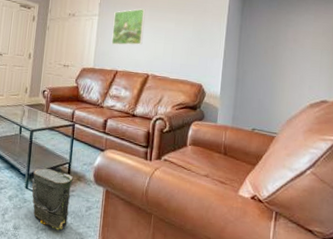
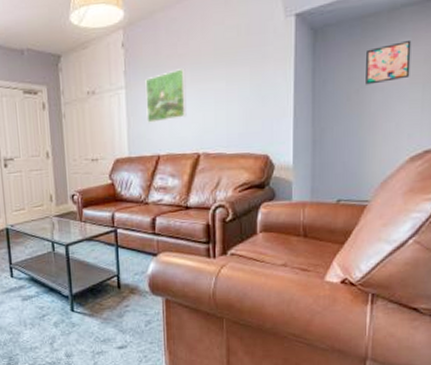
bag: present [31,167,74,230] -> none [76,285,126,351]
wall art: none [279,17,314,45] -> present [366,41,412,85]

